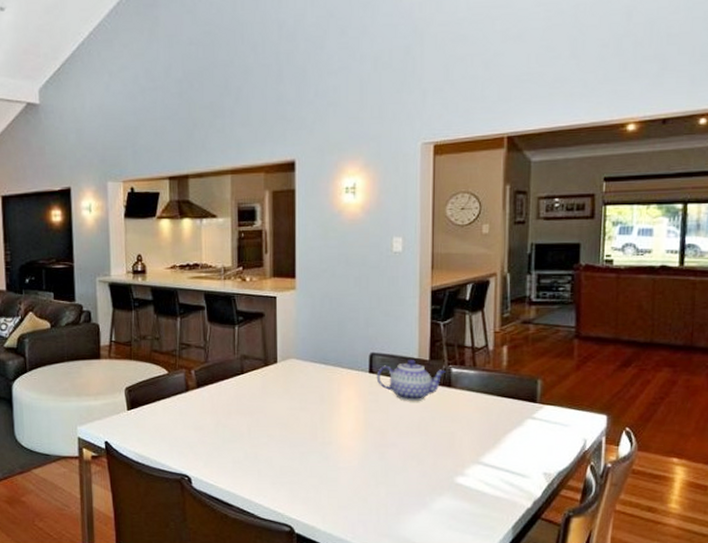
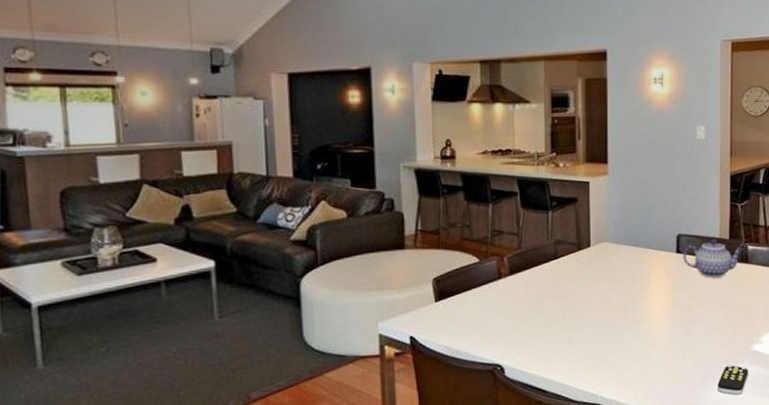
remote control: none [414,497,451,530] -> present [717,365,748,395]

